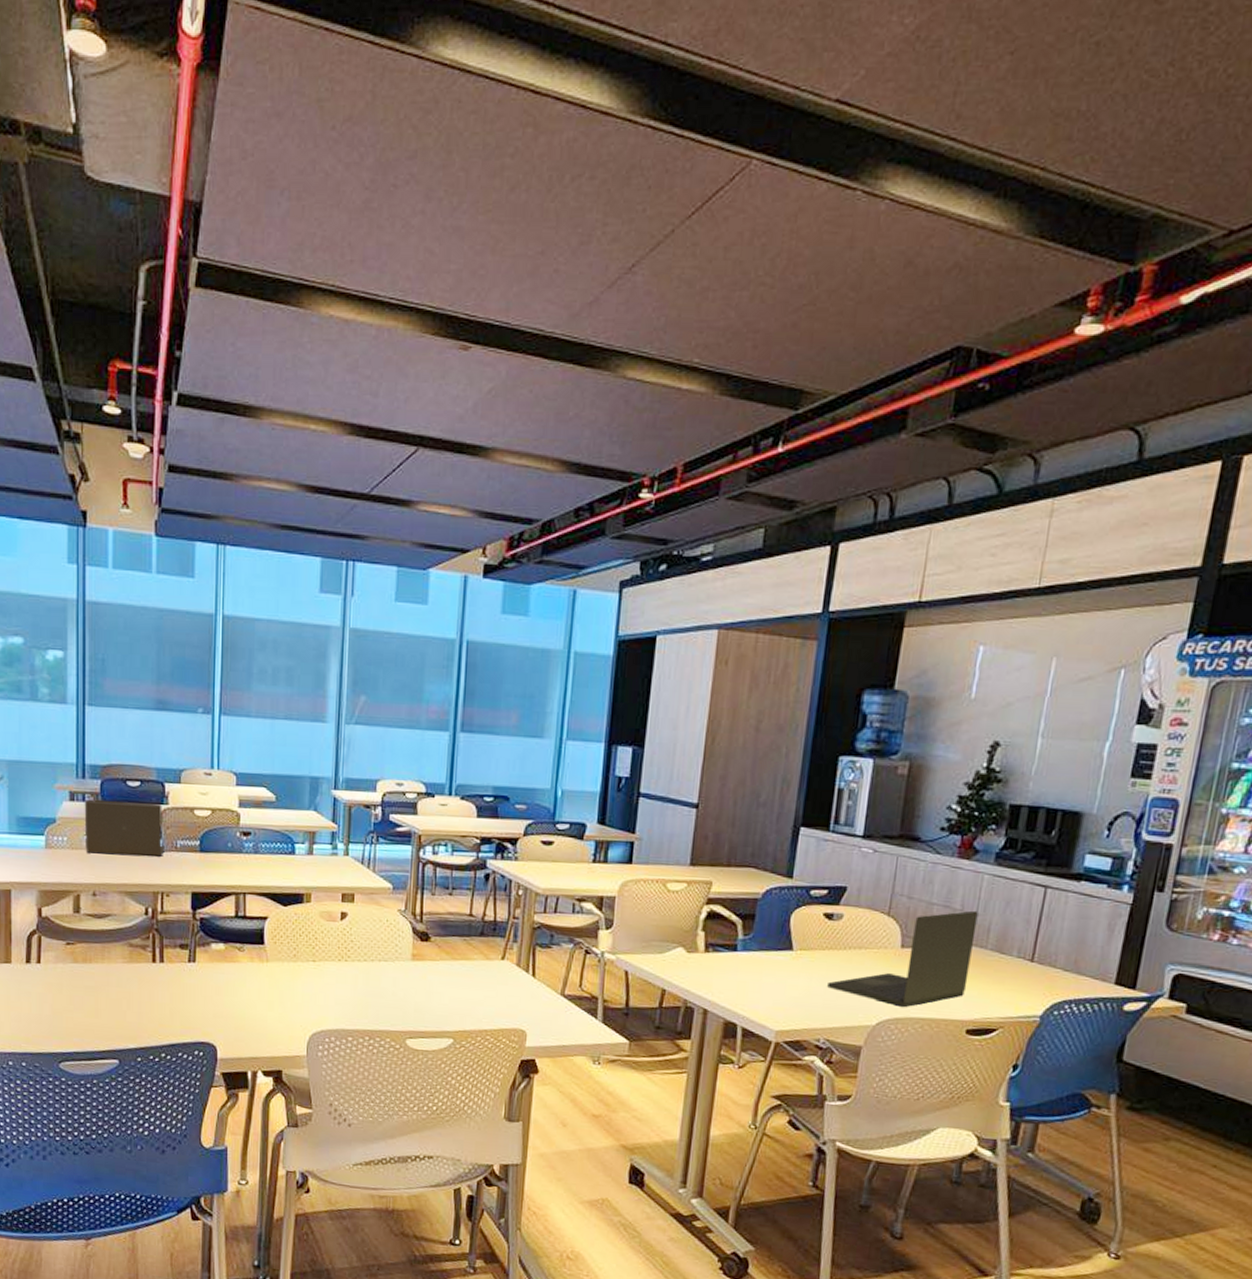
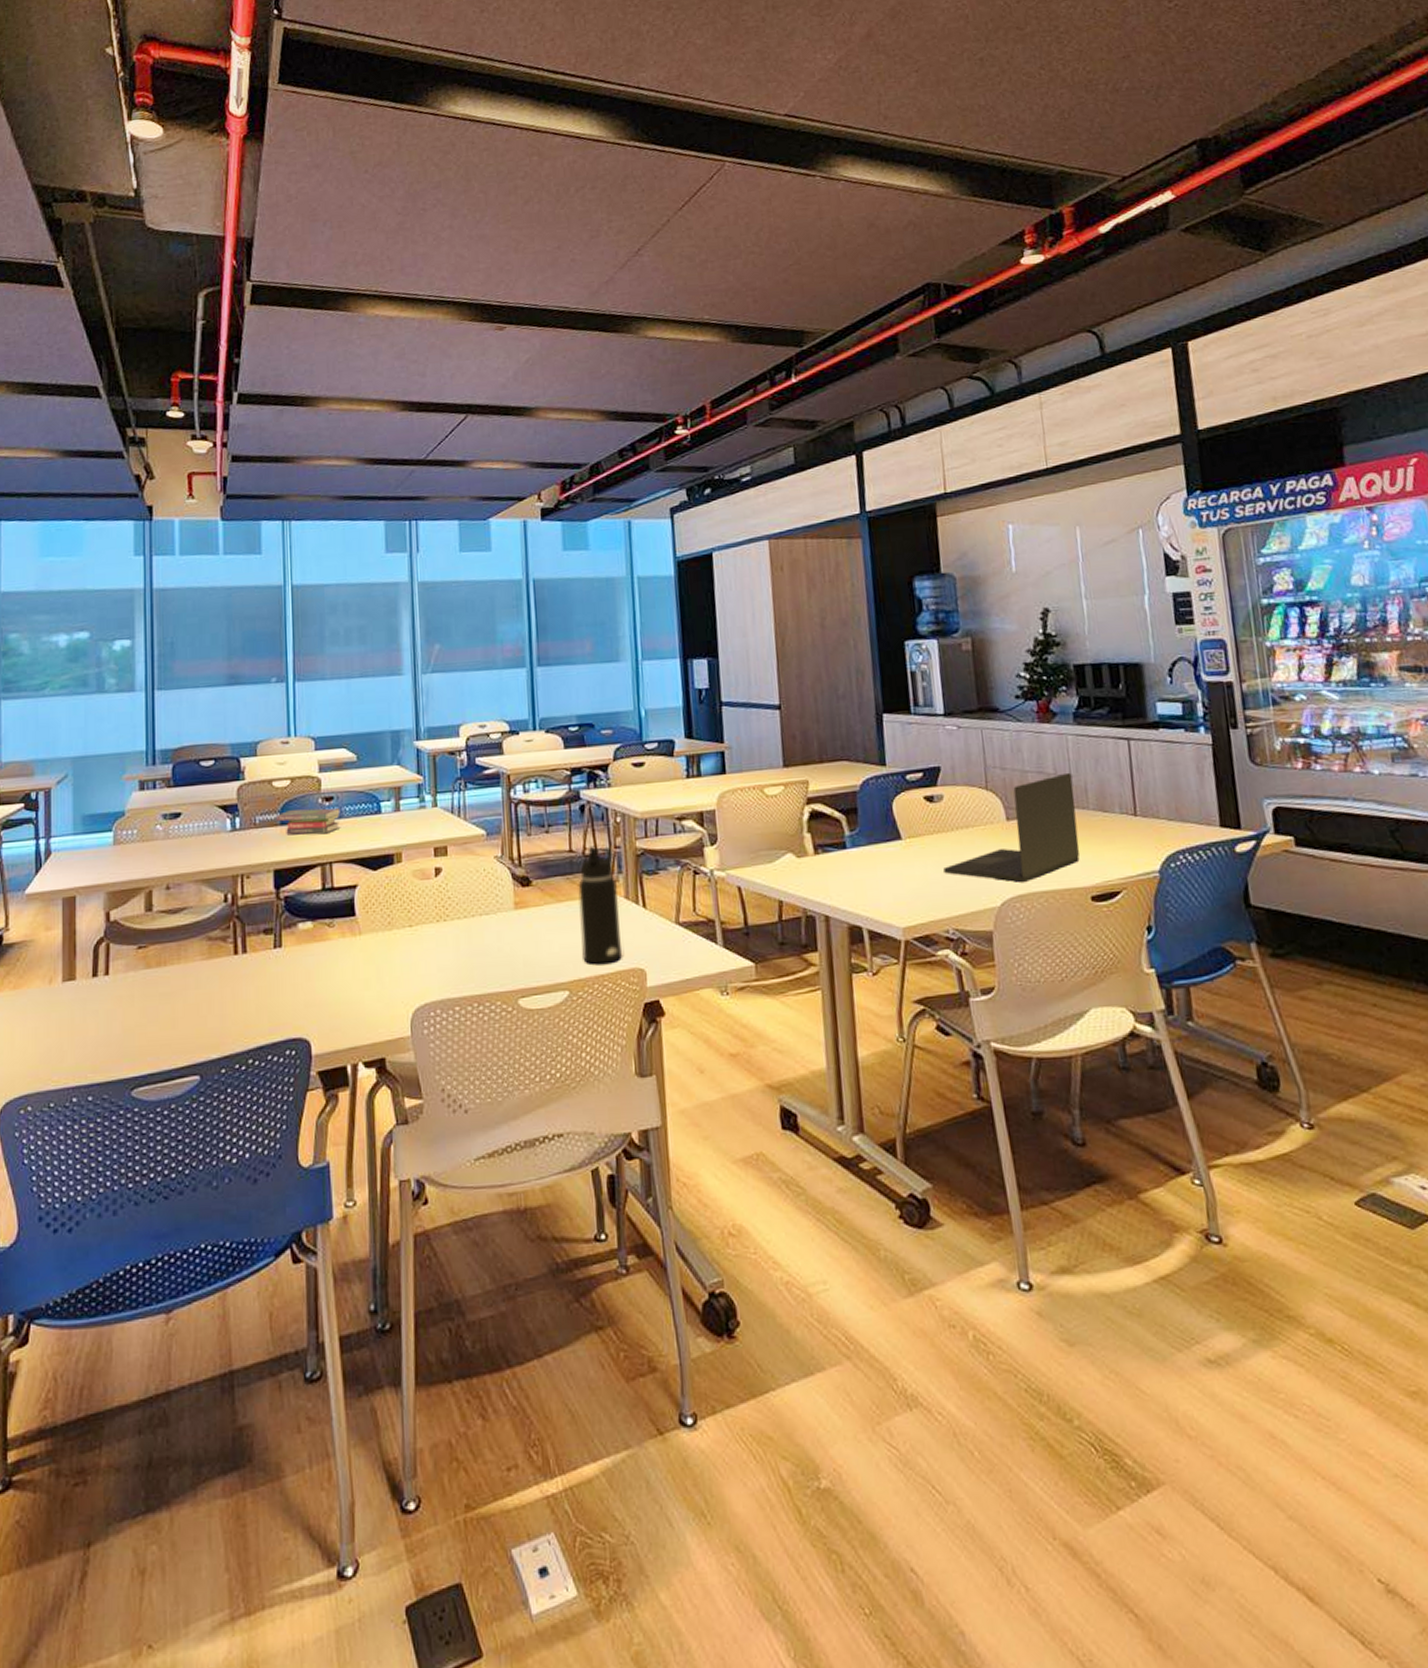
laptop: present [84,800,165,857] -> none [155,781,243,844]
books: none [196,839,257,866] -> present [276,808,340,835]
water bottle: none [470,913,511,1022] -> present [578,845,622,966]

